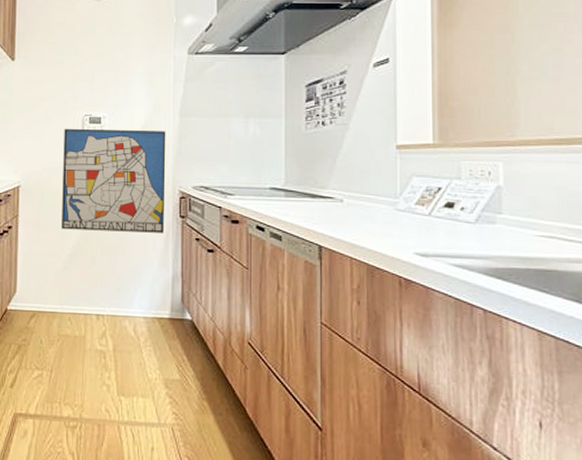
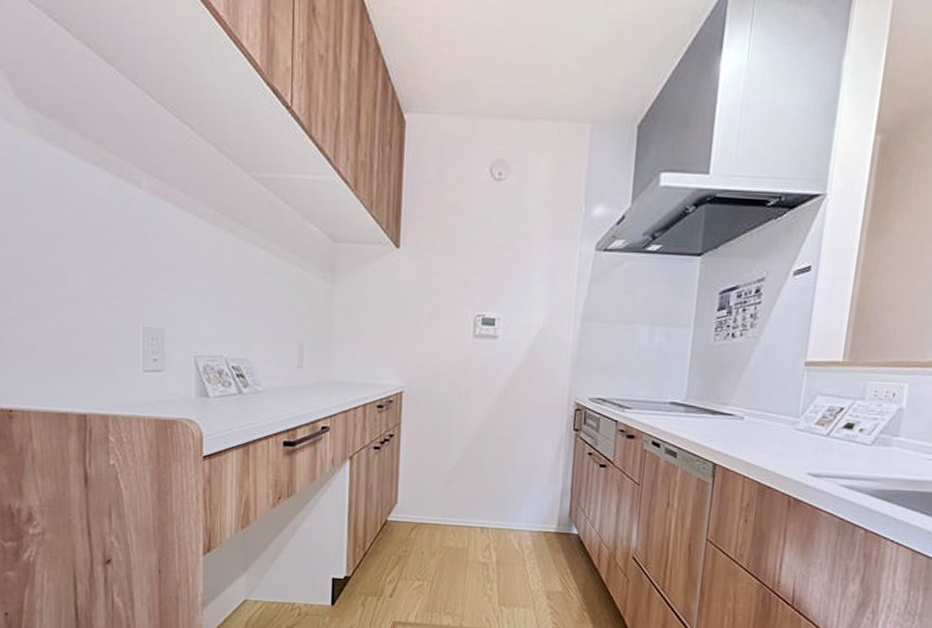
wall art: present [62,129,166,233] -> none [447,330,566,446]

